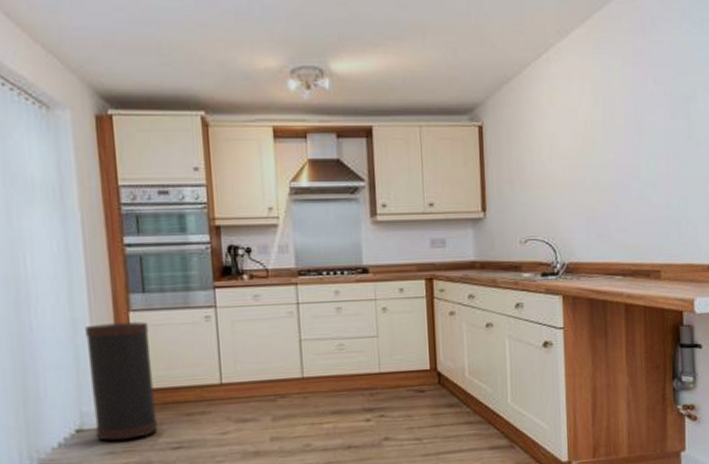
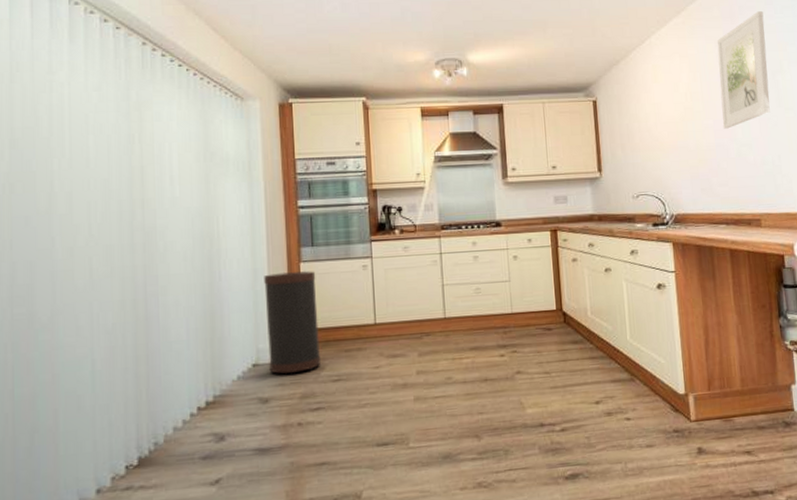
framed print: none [624,24,680,165] -> present [717,11,770,129]

